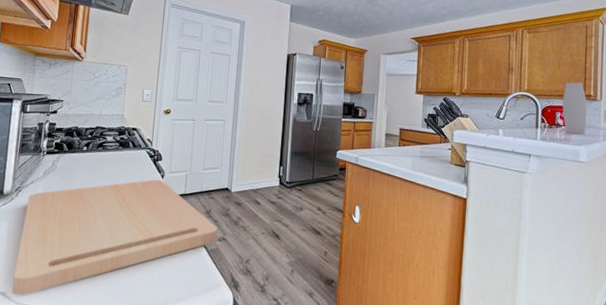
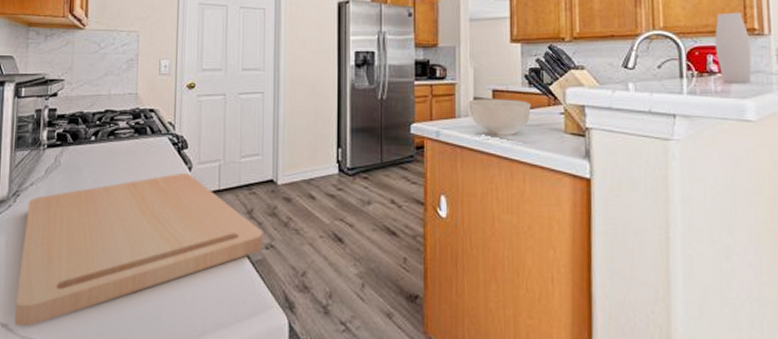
bowl: none [381,134,427,164] -> present [468,99,531,136]

